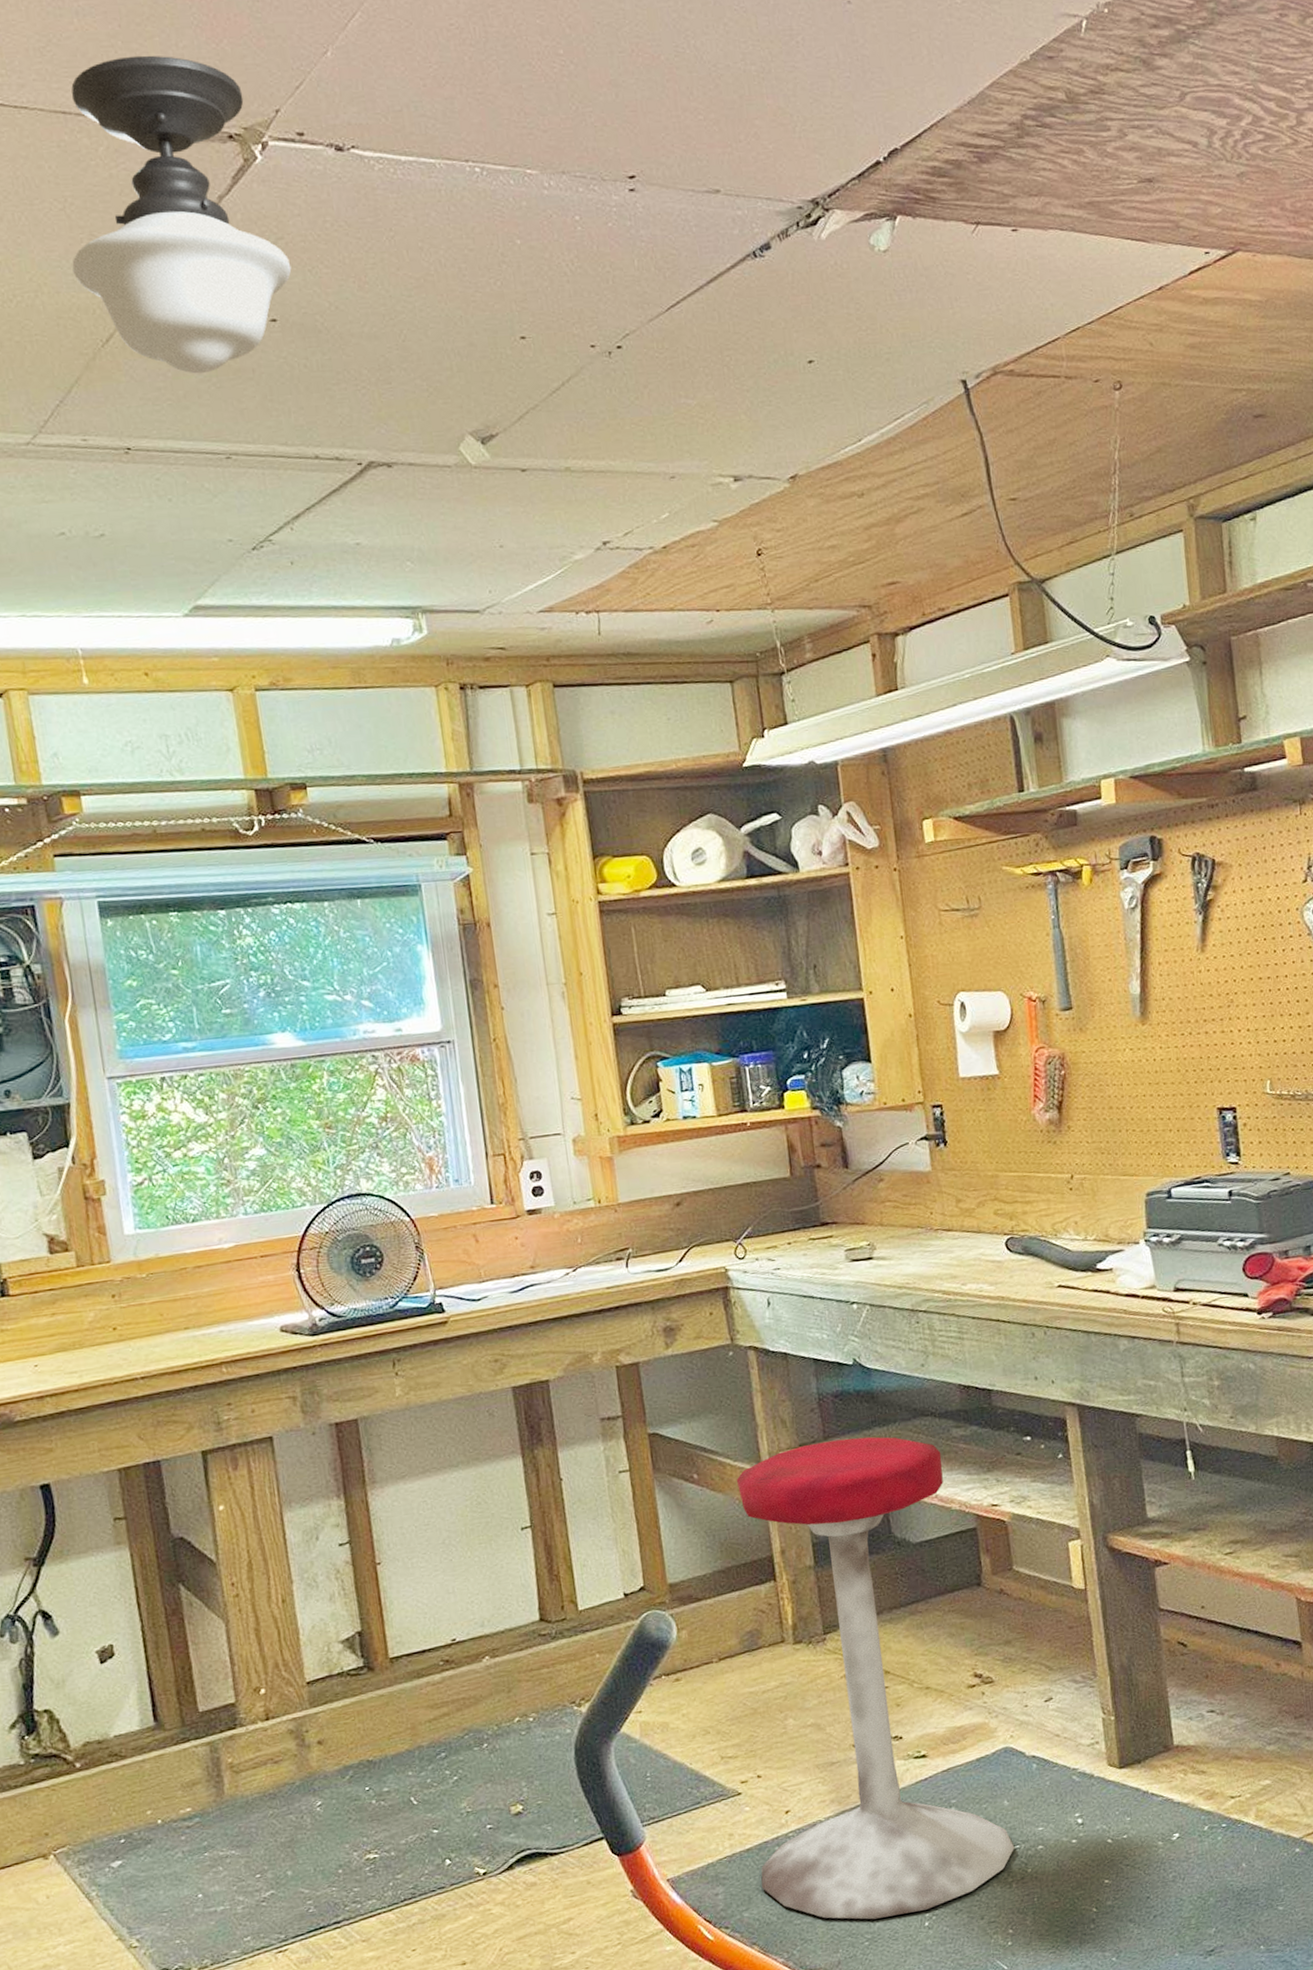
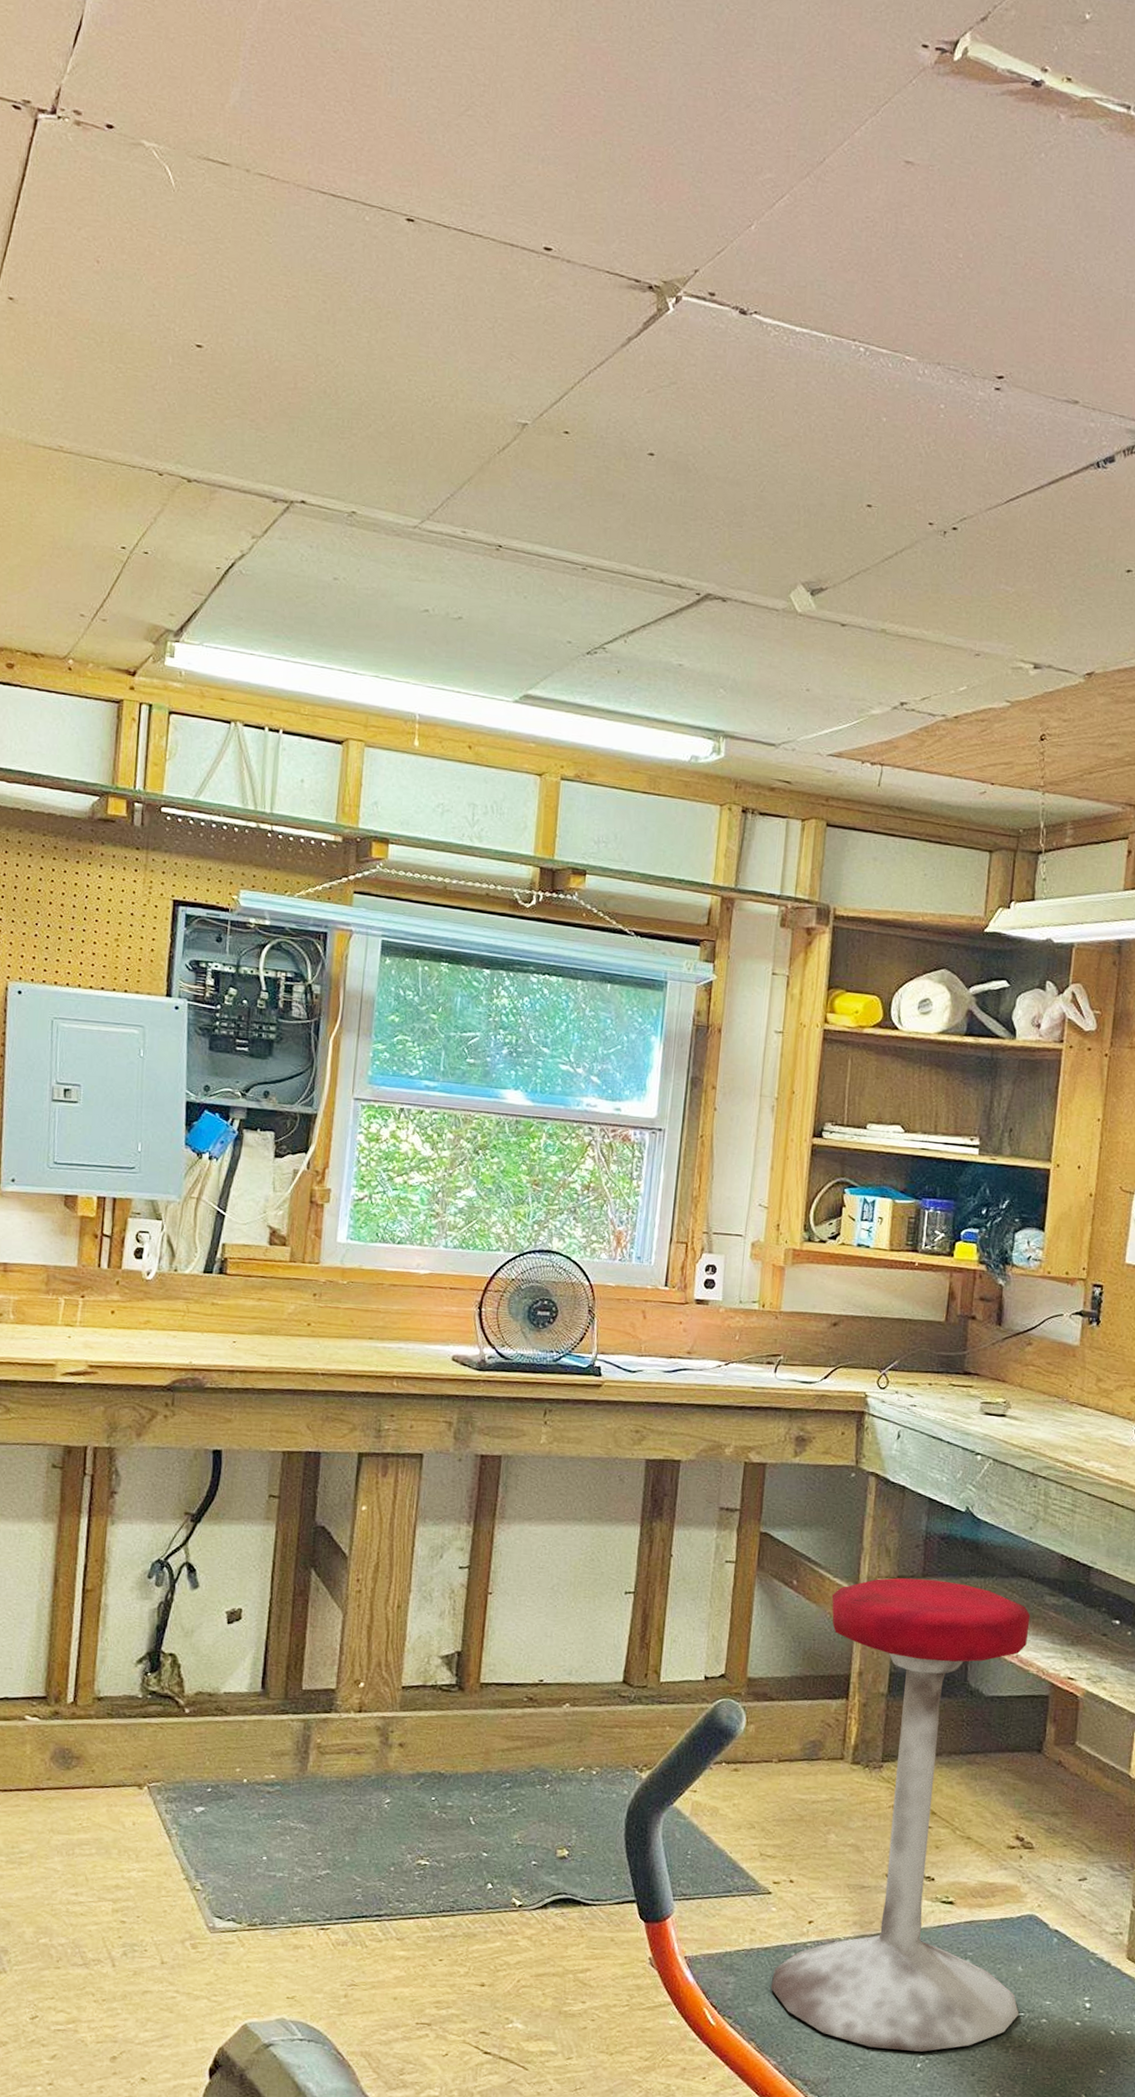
light fixture: present [71,55,292,374] -> none [488,204,678,491]

